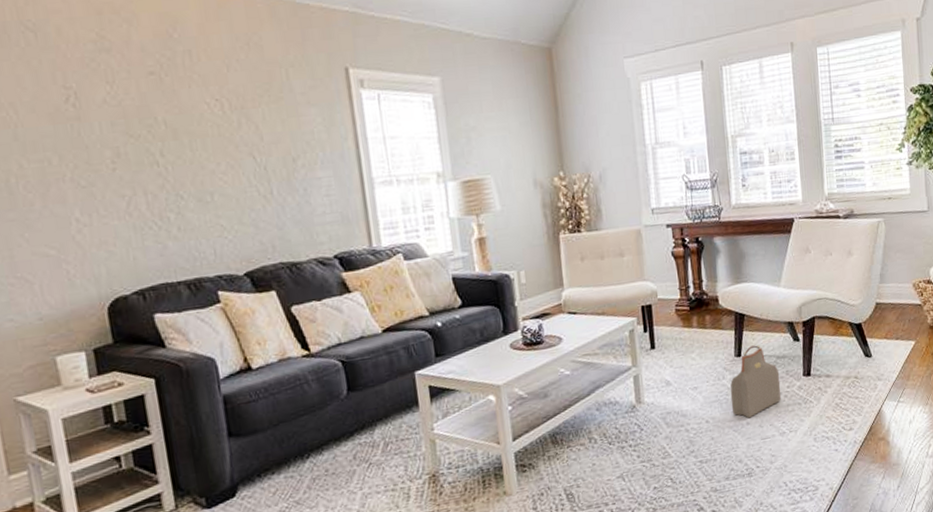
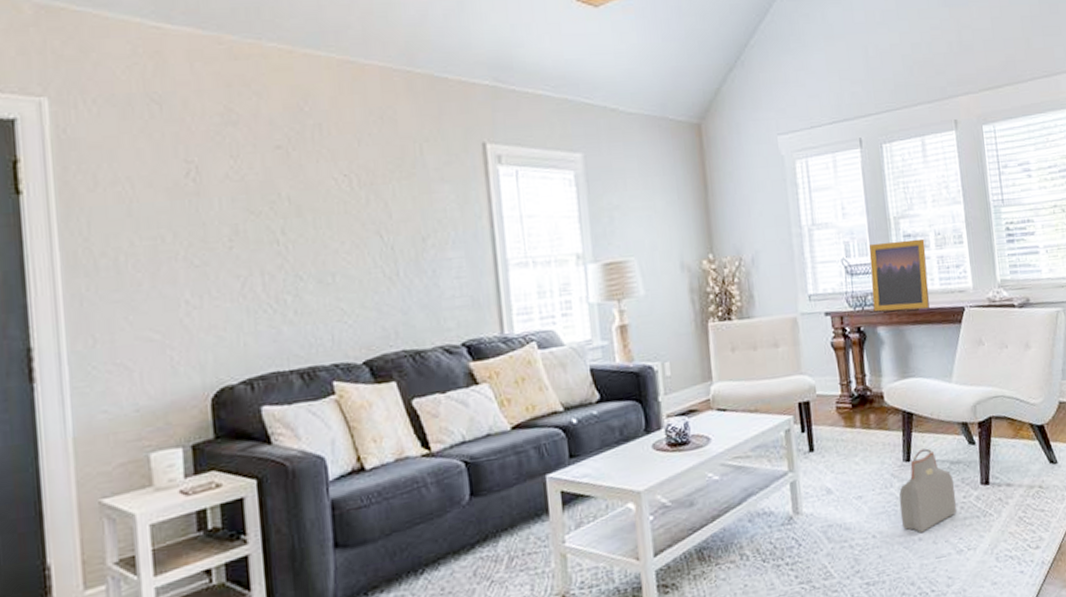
picture frame: none [708,155,763,224] -> present [869,238,930,313]

